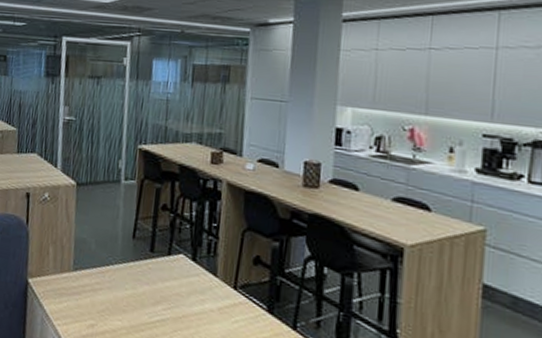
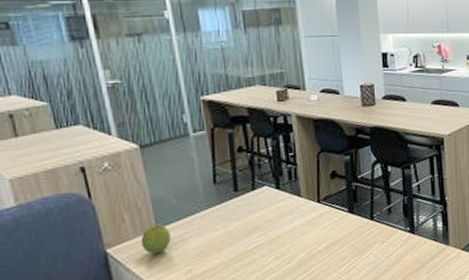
fruit: none [57,265,84,297] -> present [141,224,171,254]

